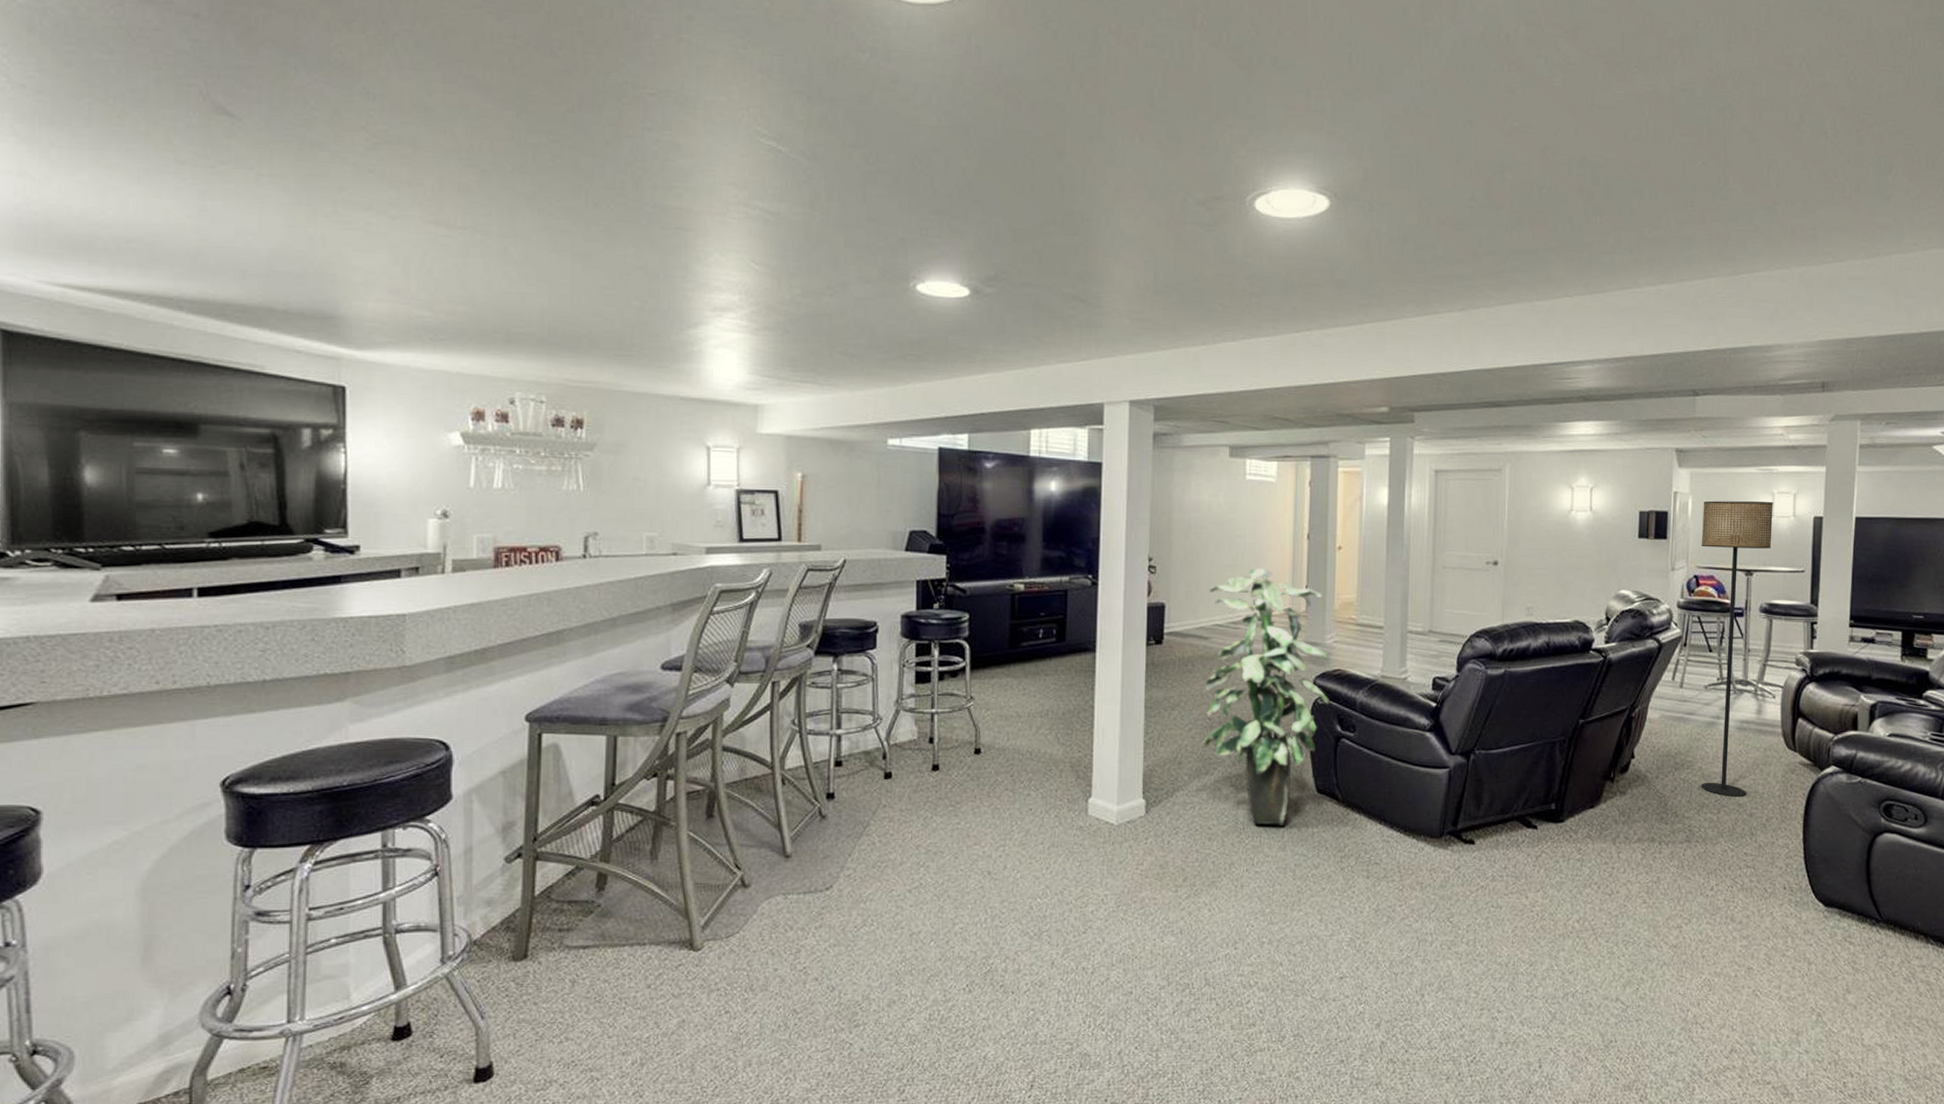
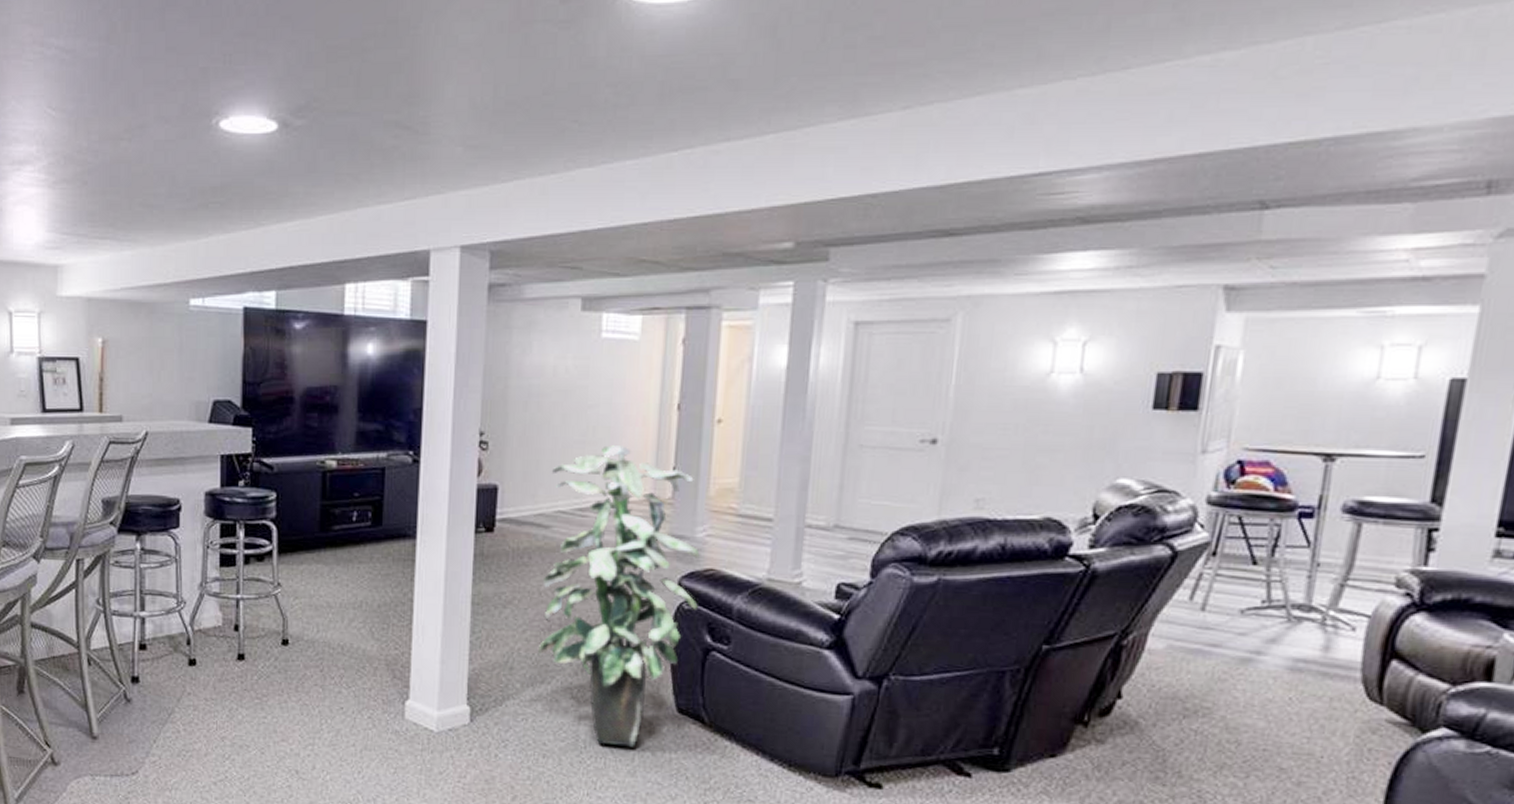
floor lamp: present [1701,501,1773,797] -> none [1222,357,1381,759]

